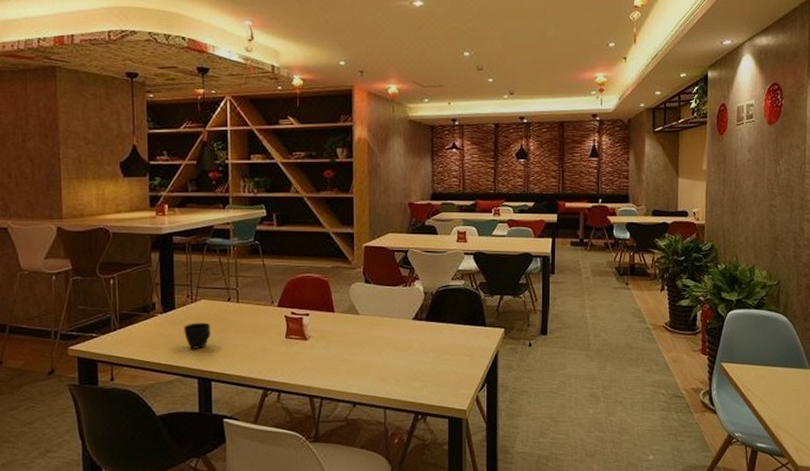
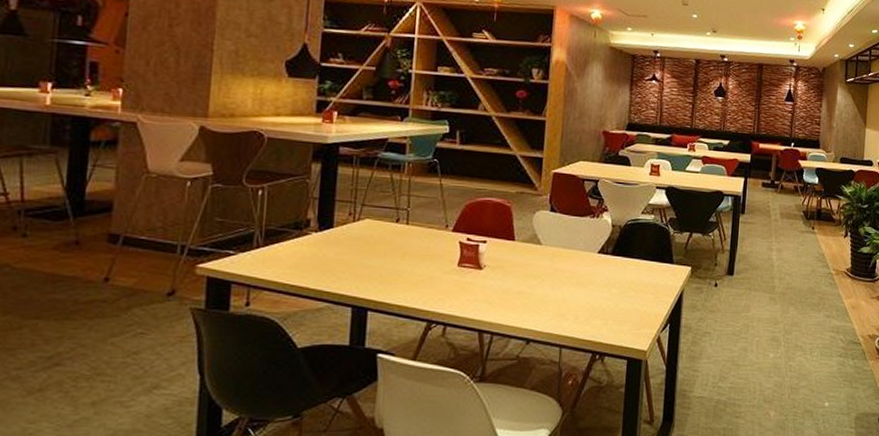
cup: present [184,322,210,349] -> none [341,244,373,274]

